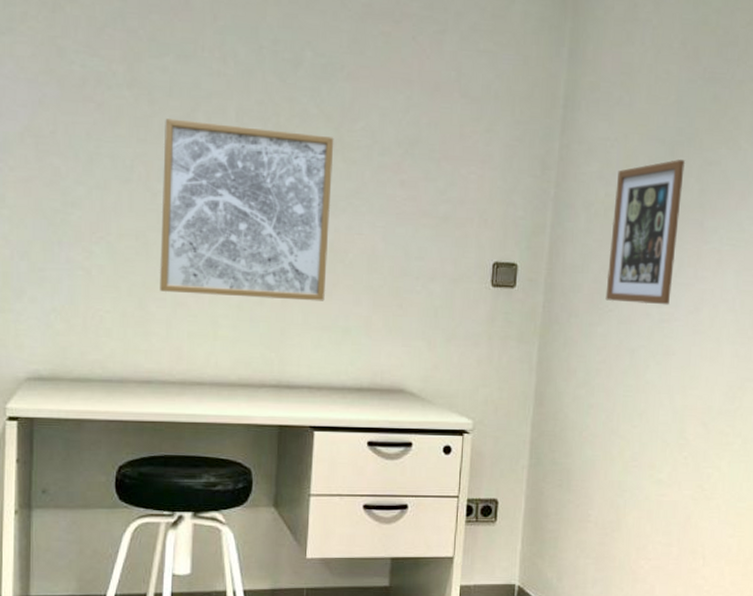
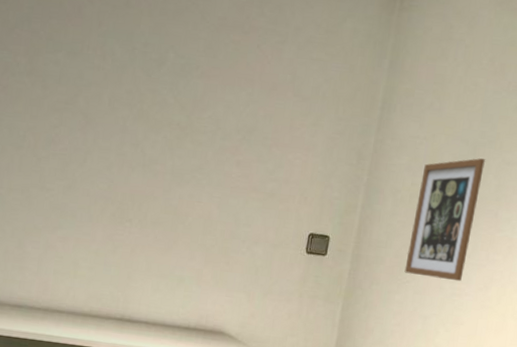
wall art: present [160,118,334,301] -> none [36,101,186,254]

